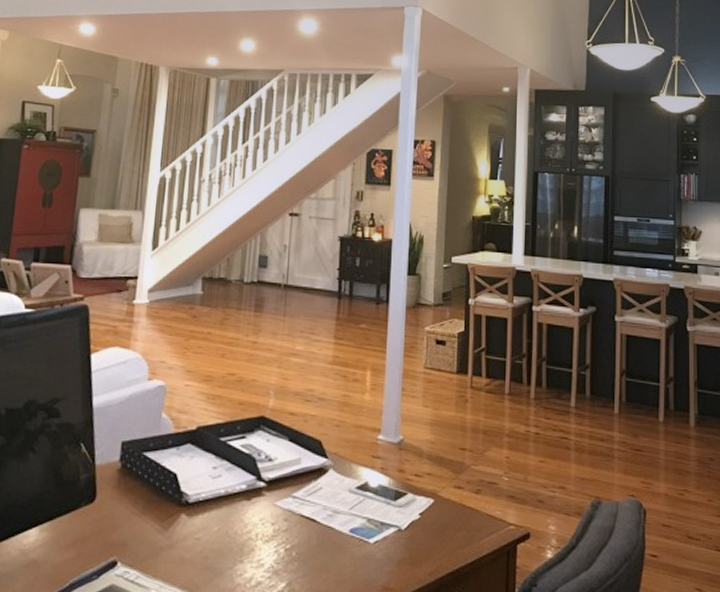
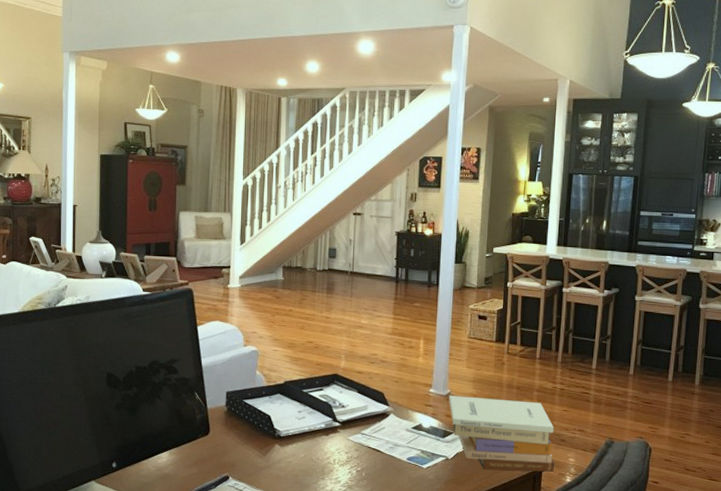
books: none [400,444,531,545] -> present [448,396,555,472]

